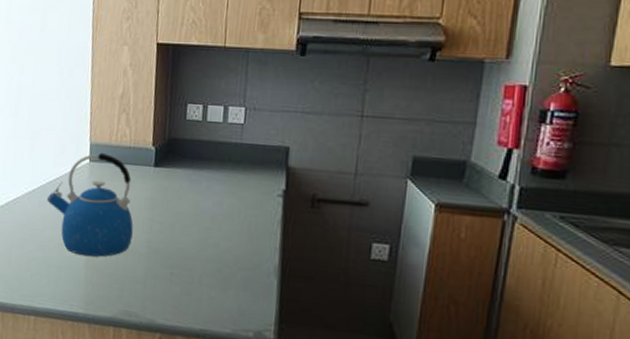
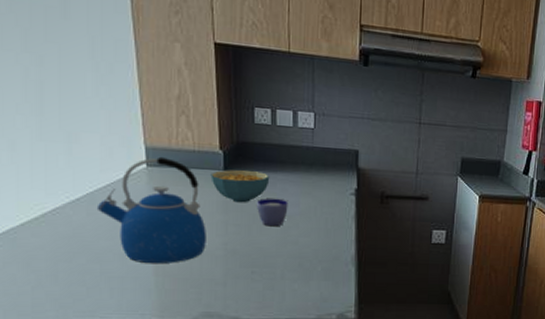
cereal bowl: none [142,166,196,201] -> present [210,169,270,203]
cup: none [181,197,212,227] -> present [257,199,288,227]

